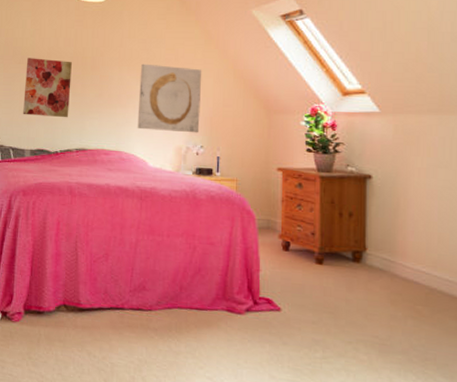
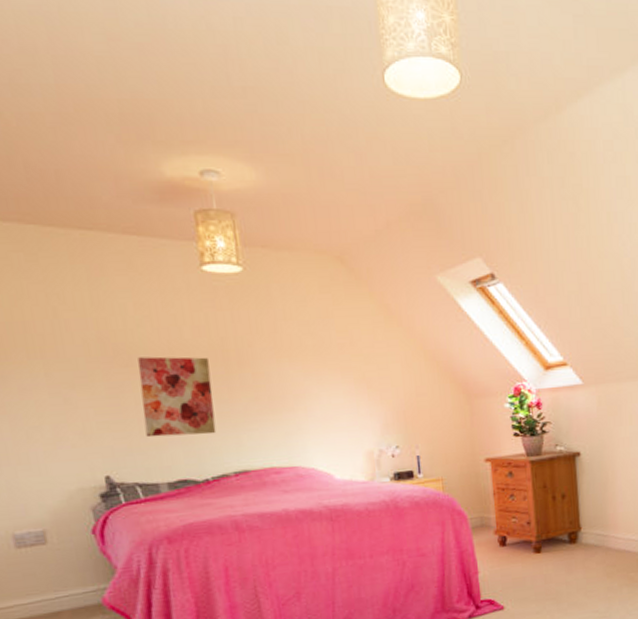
wall art: present [137,63,202,133] -> none [306,352,392,437]

